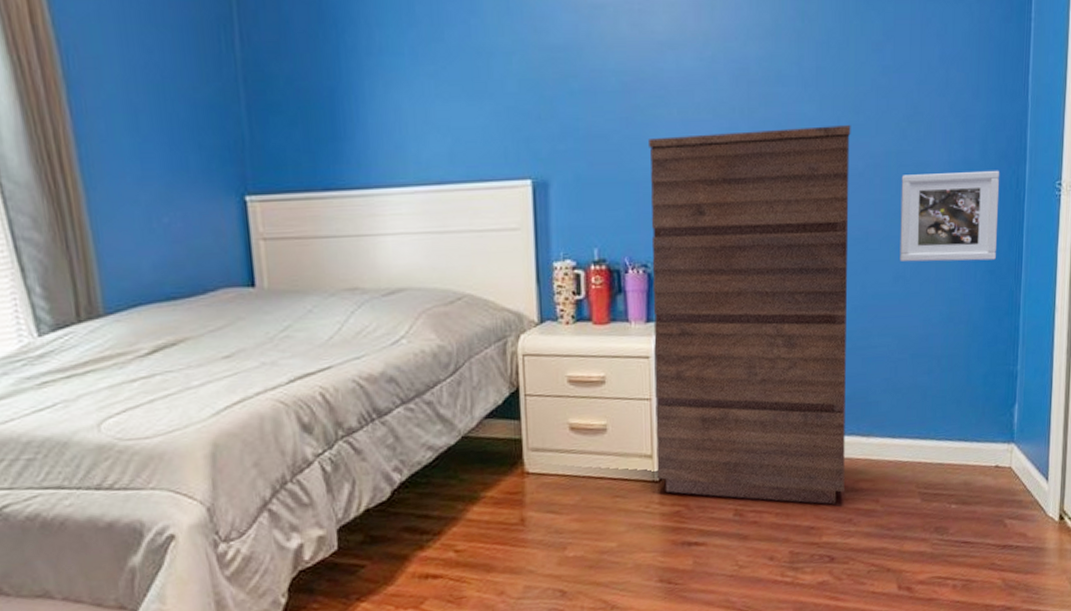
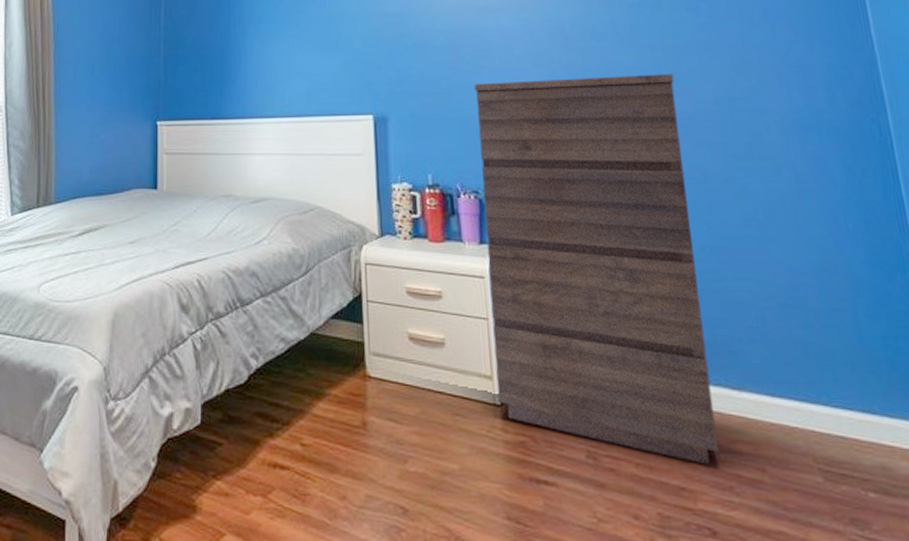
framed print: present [900,170,1000,262] -> none [737,117,870,209]

